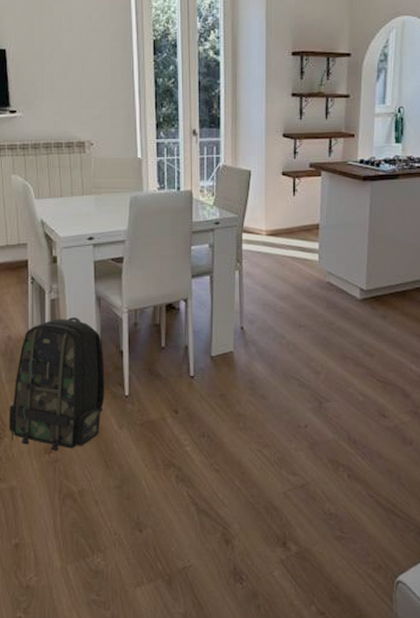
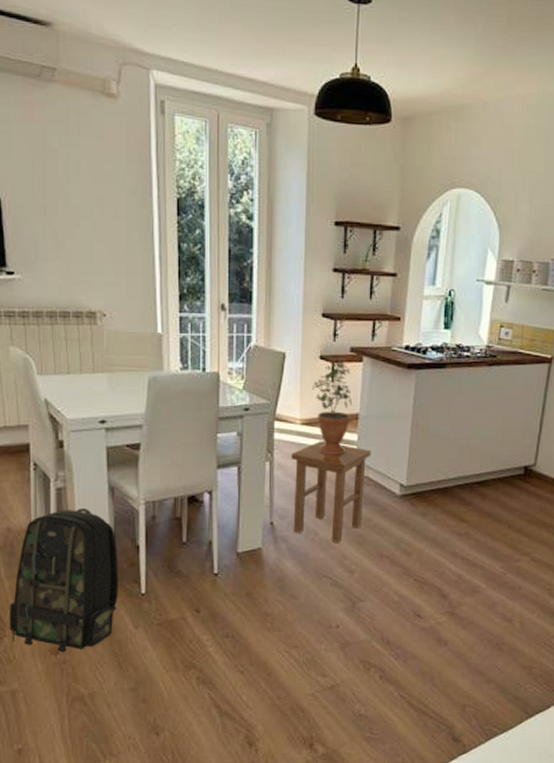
stool: none [259,249,332,346] -> present [291,440,372,544]
potted plant: none [275,173,313,263] -> present [311,357,353,455]

